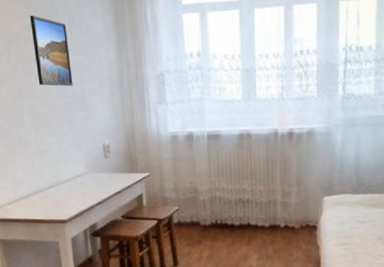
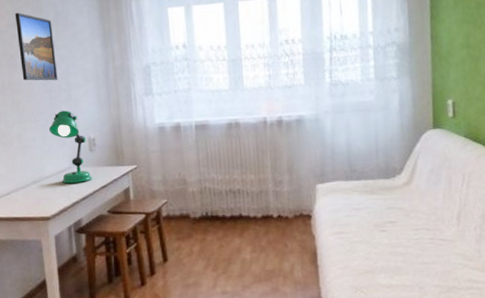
desk lamp: none [65,116,107,189] -> present [49,110,92,184]

